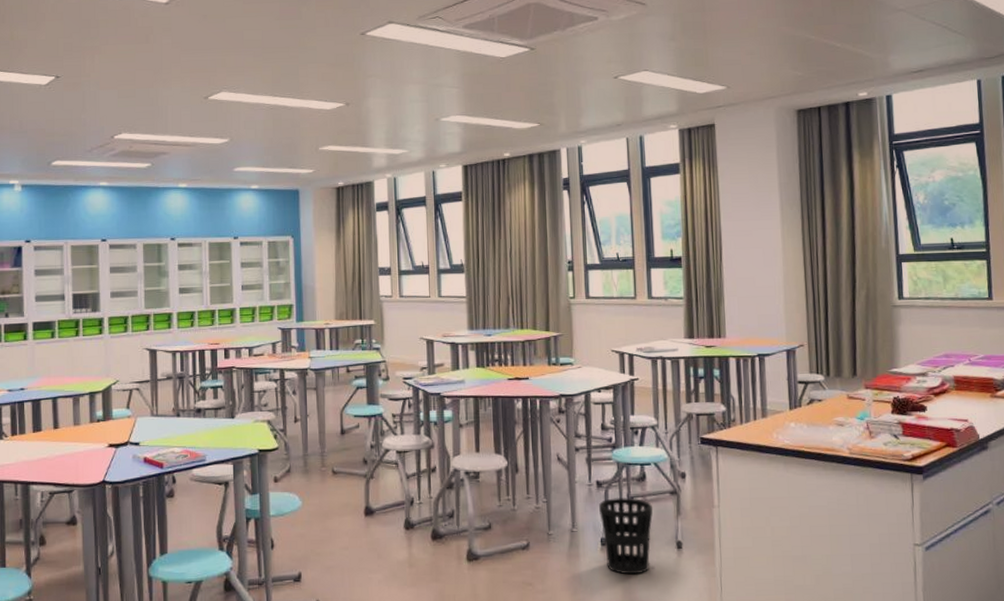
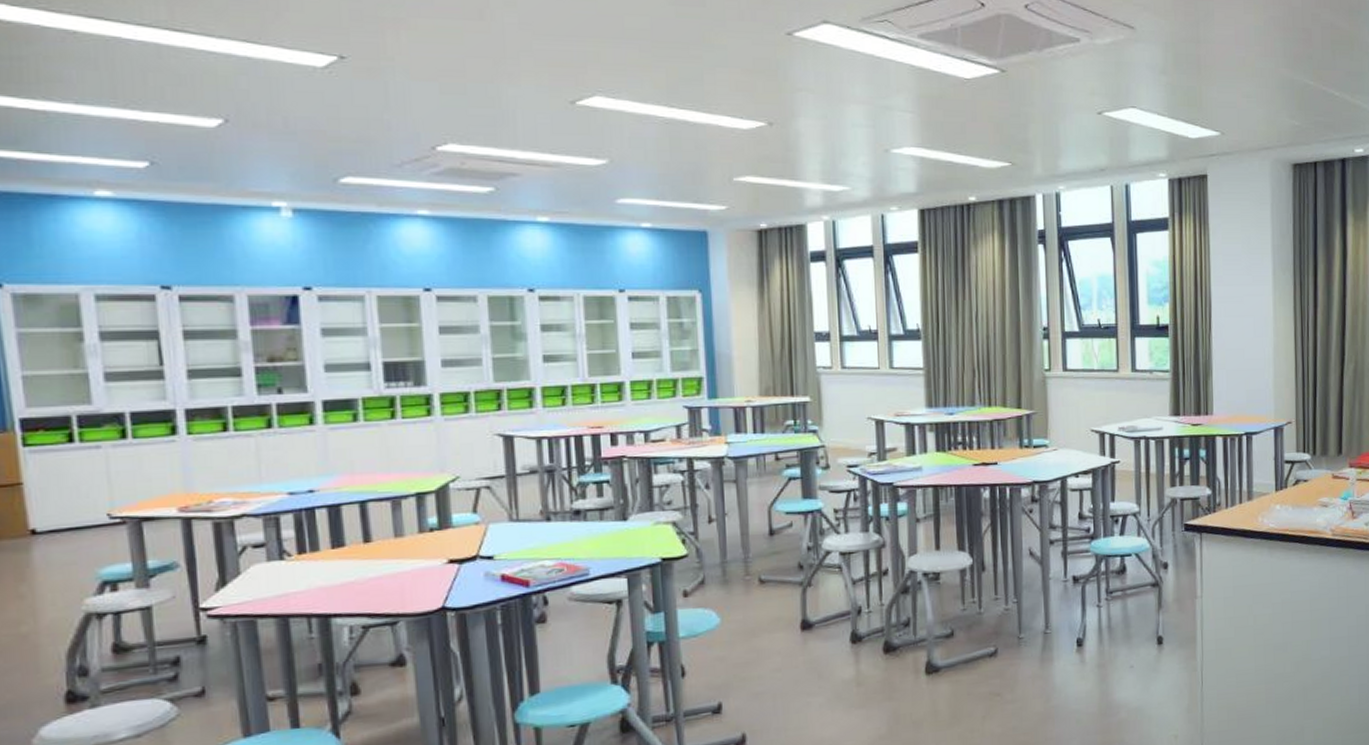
wastebasket: present [599,497,653,575] -> none [1075,592,1133,676]

